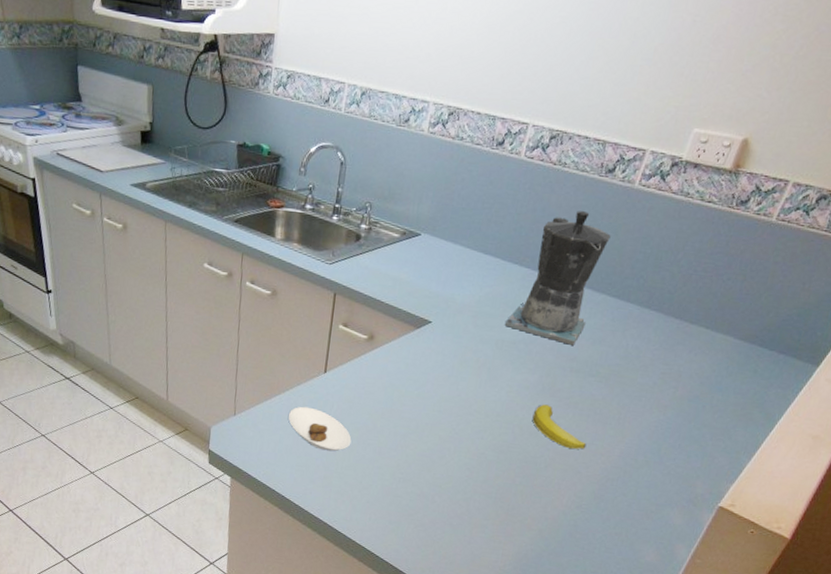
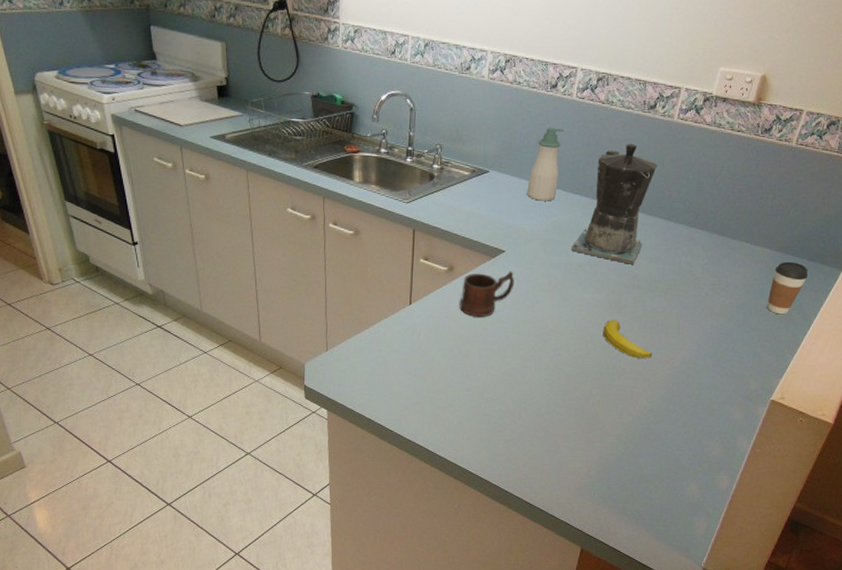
saucer: present [288,406,352,451] -> none [378,337,440,378]
mug: none [377,343,440,392] -> present [459,271,515,318]
soap bottle: none [460,188,508,270] -> present [526,127,564,201]
coffee cup: none [724,352,777,412] -> present [767,261,809,315]

